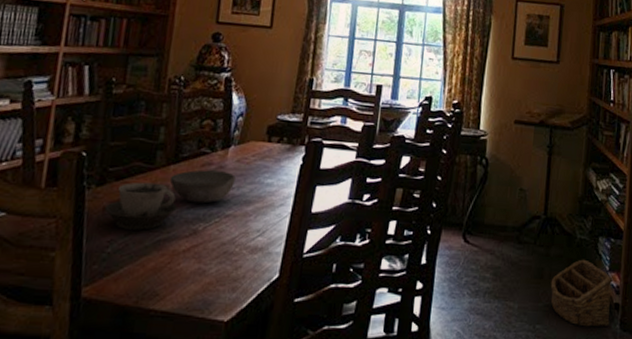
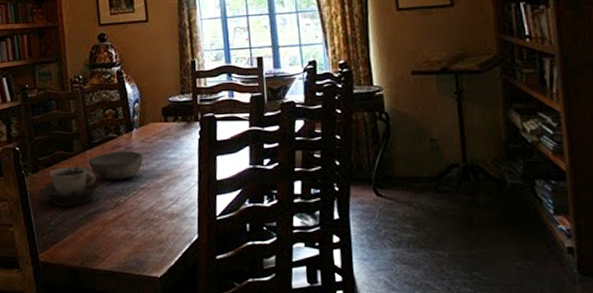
basket: present [550,259,613,327] -> none [483,204,564,272]

